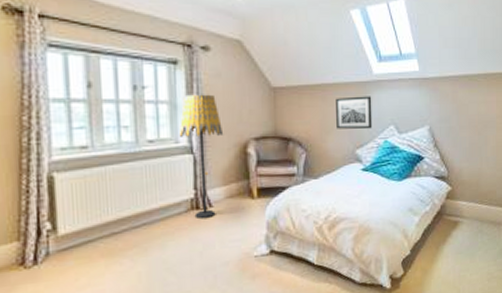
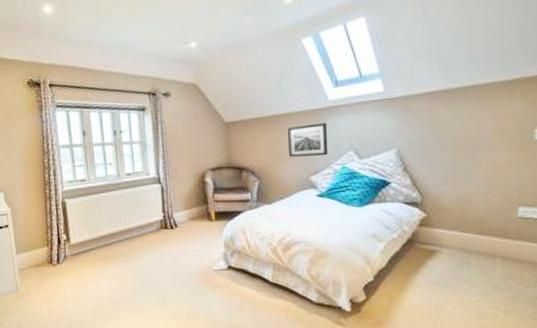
floor lamp: present [179,94,224,220] -> none [149,133,185,237]

